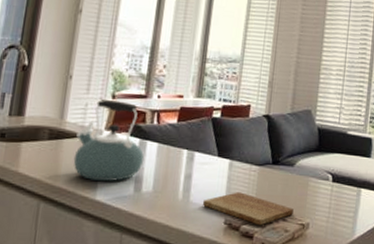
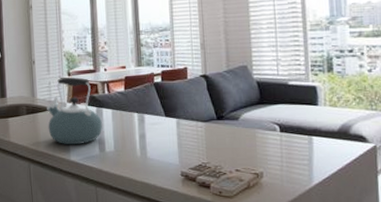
cutting board: present [203,192,294,226] -> none [159,147,245,177]

